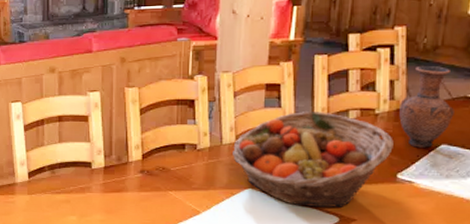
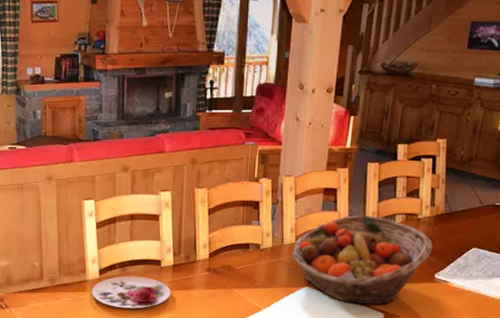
plate: none [20,178,102,212] -> present [91,276,171,309]
vase: present [399,65,454,148] -> none [438,175,484,251]

